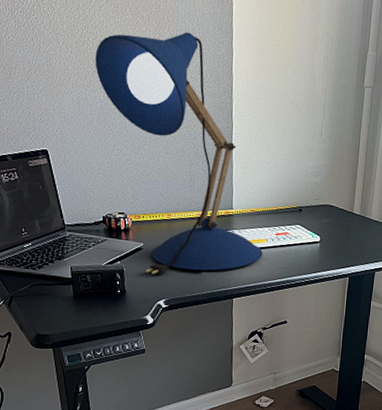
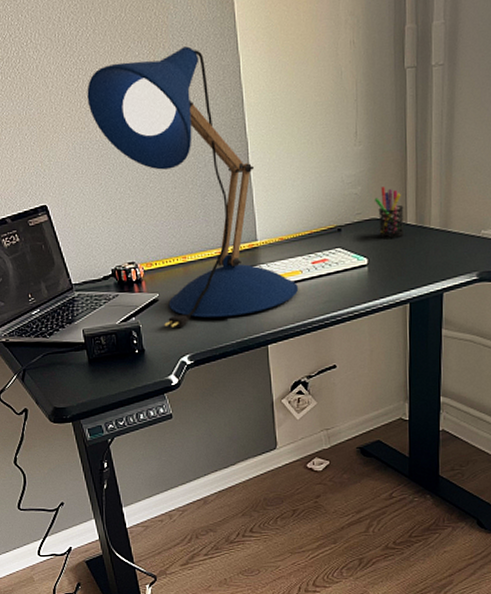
pen holder: none [330,180,352,224] -> present [374,187,404,239]

